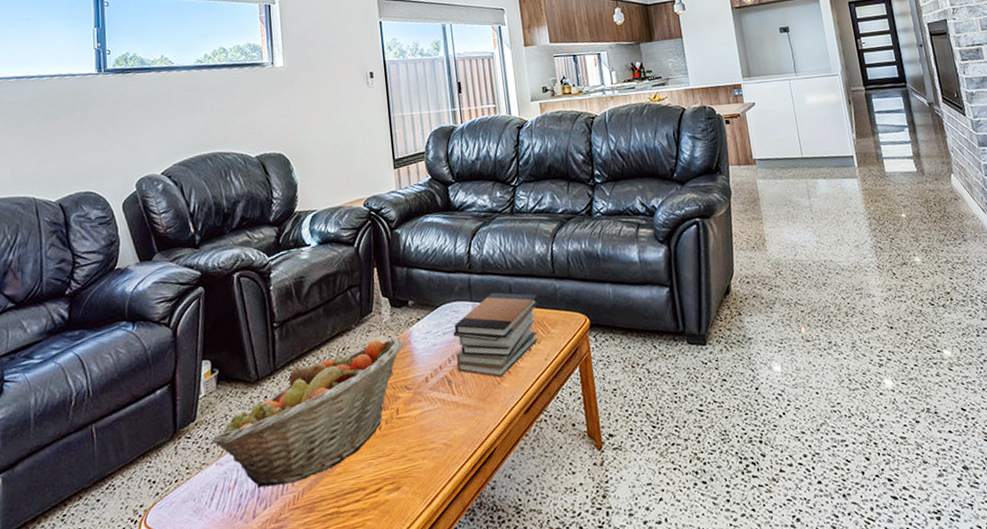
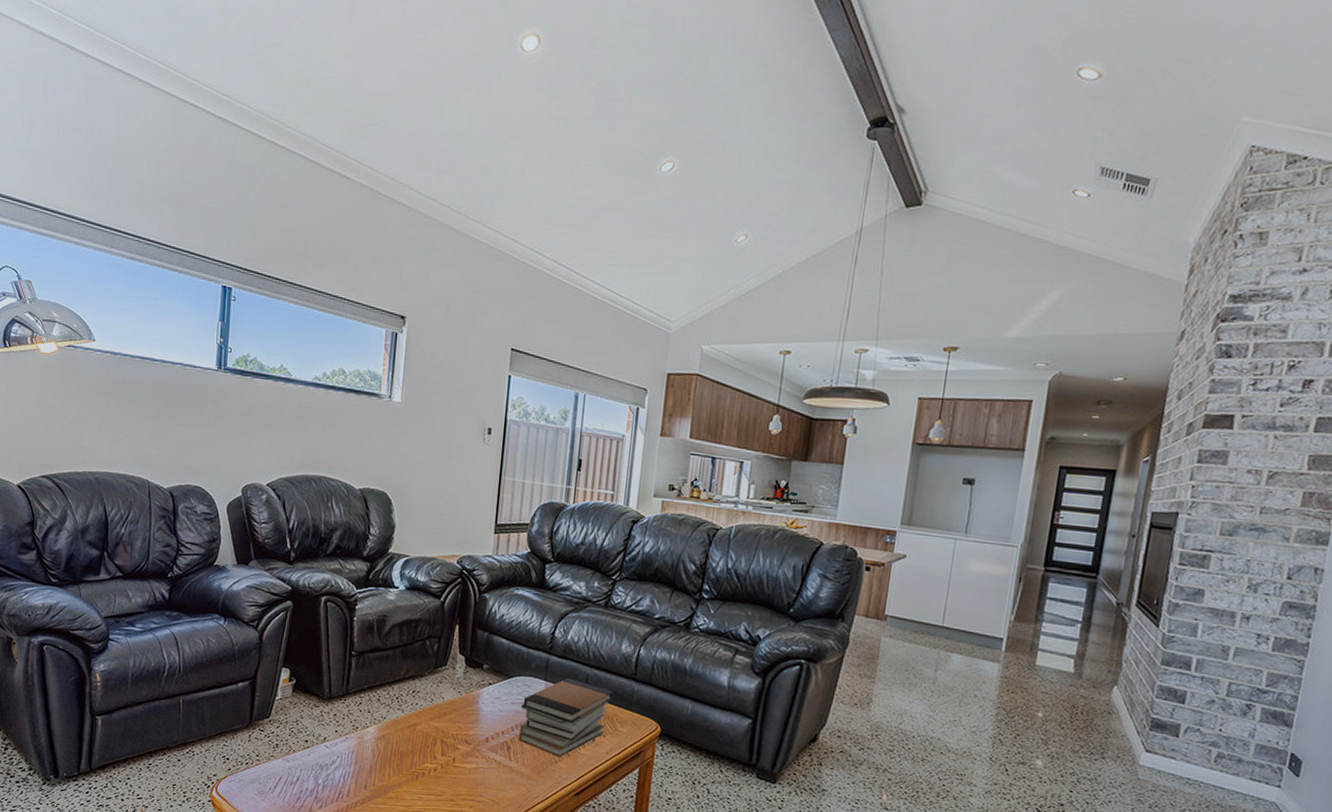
fruit basket: present [212,337,404,488] -> none [282,690,472,794]

